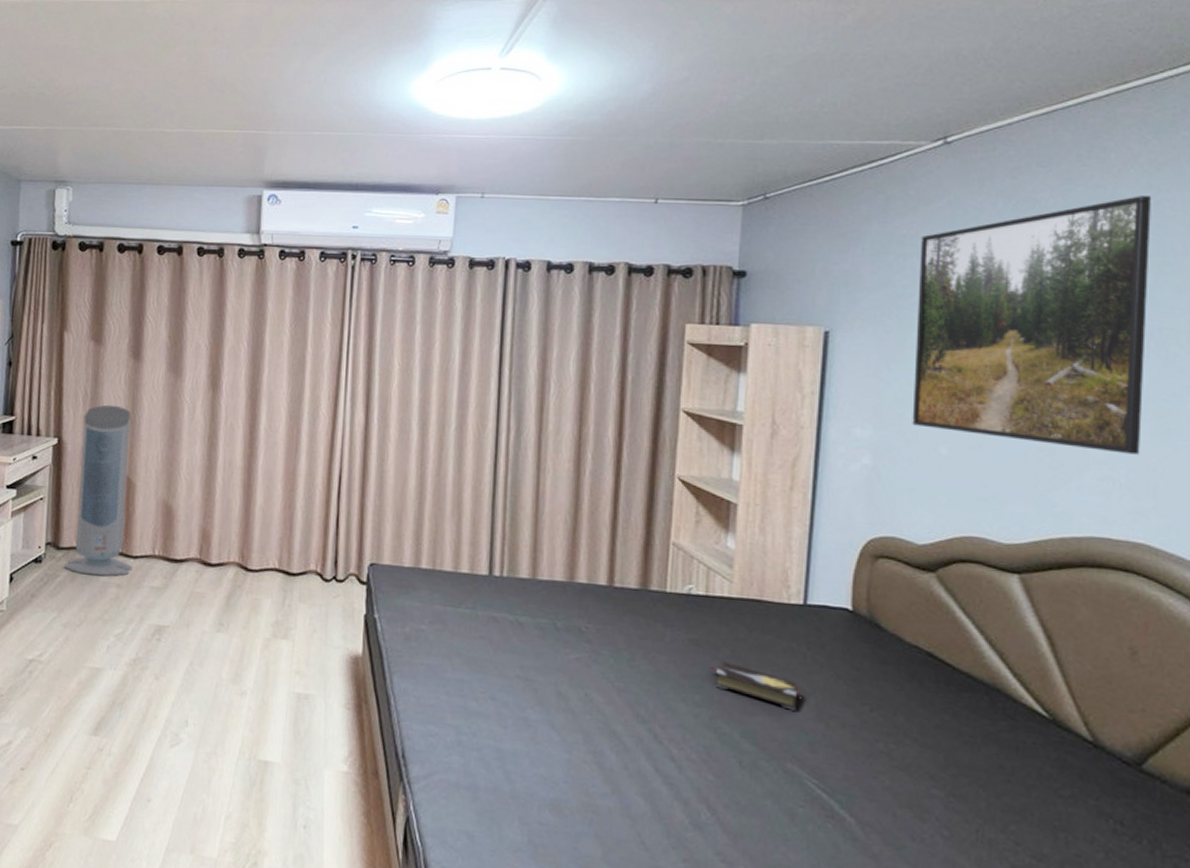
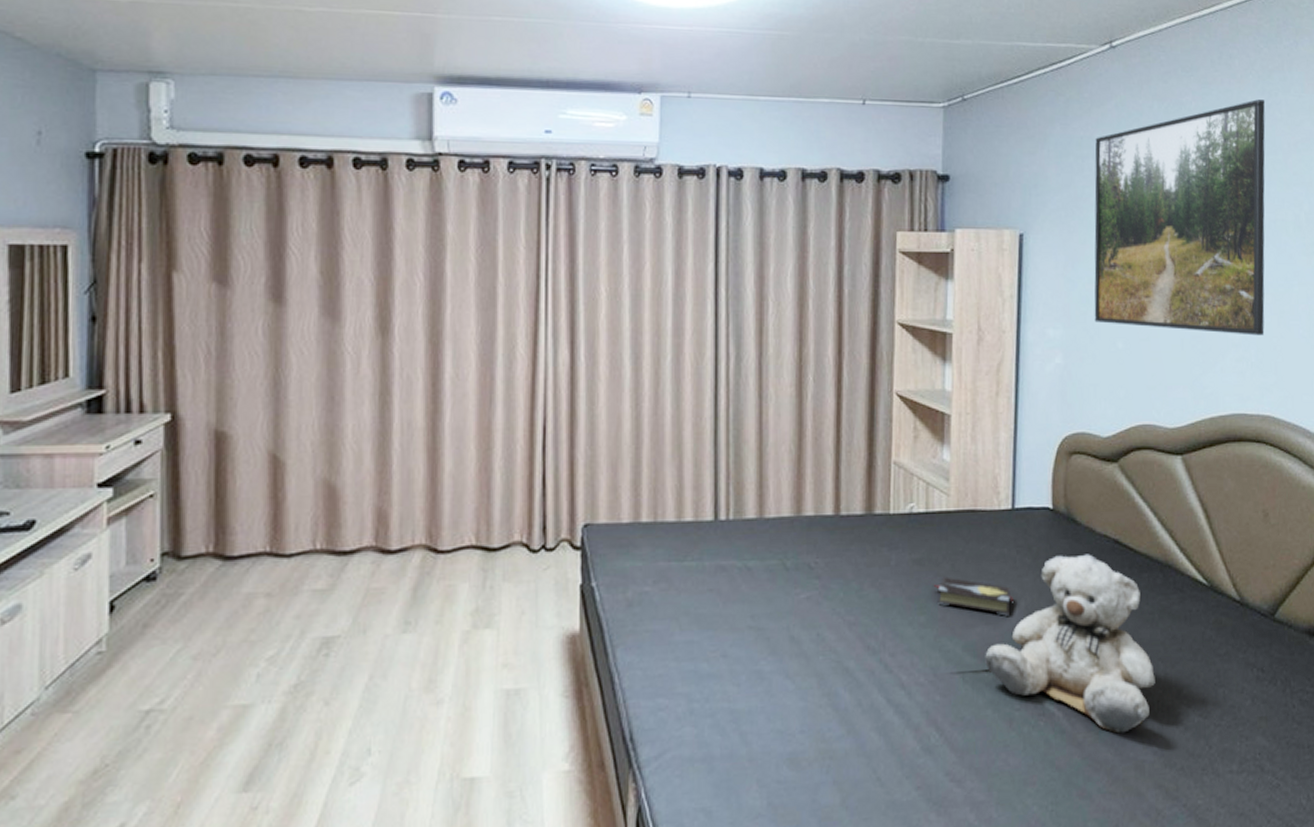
air purifier: present [63,404,133,576] -> none [188,364,287,587]
teddy bear: none [766,658,974,856] -> present [985,554,1155,734]

